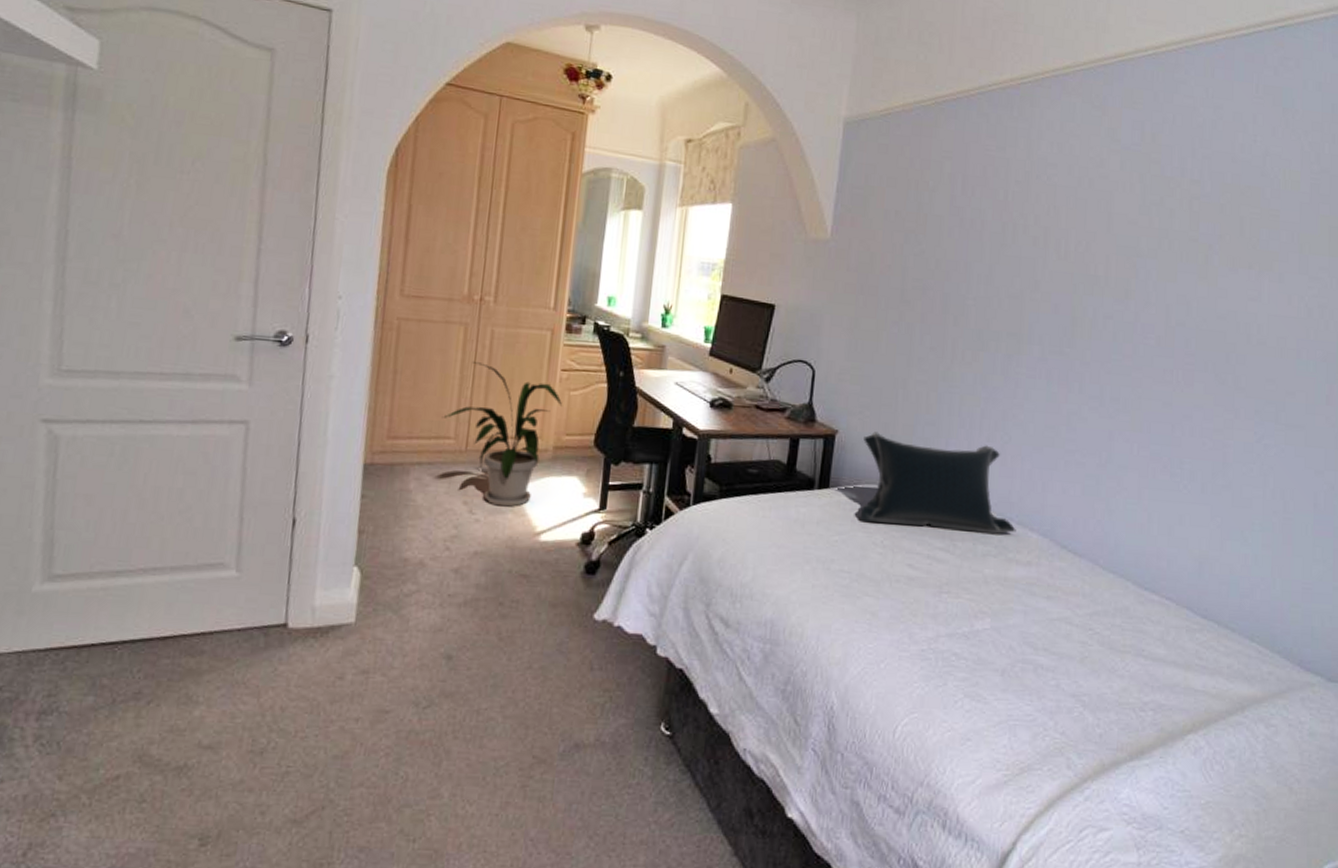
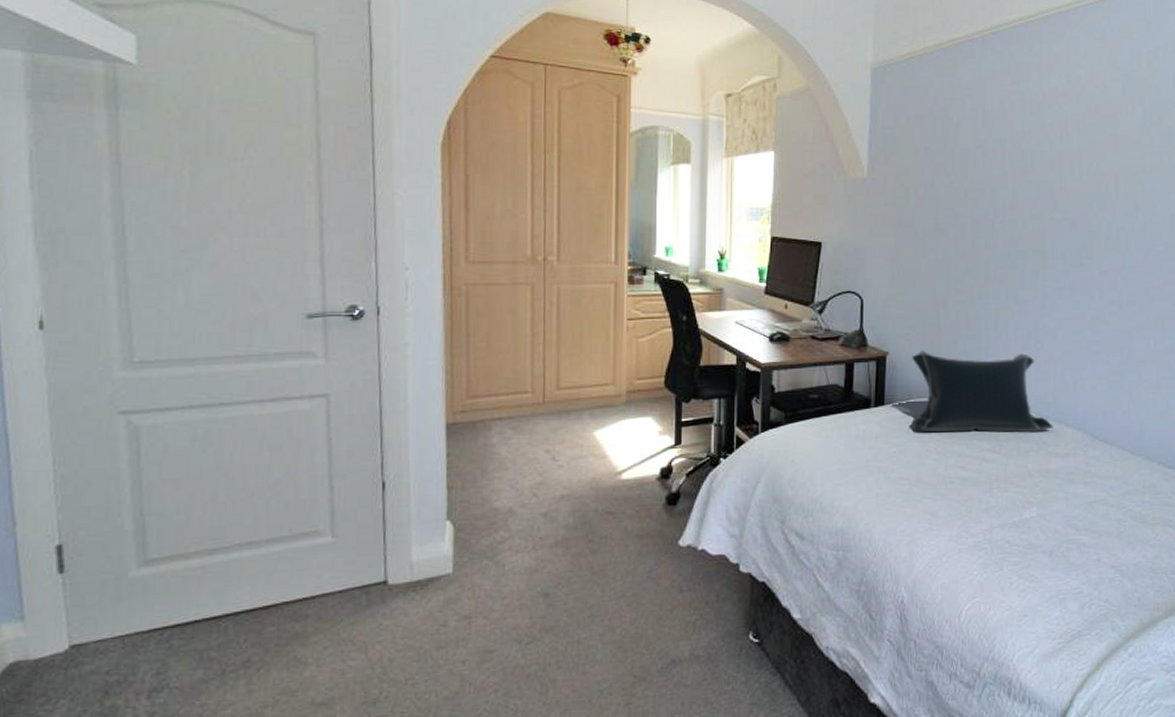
house plant: present [441,362,562,507] -> none [517,319,631,451]

